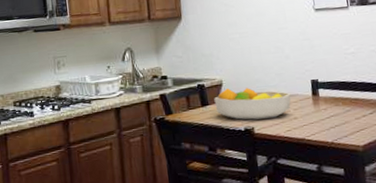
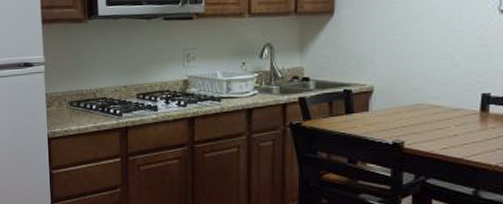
fruit bowl: present [214,88,292,120] -> none [361,96,454,133]

